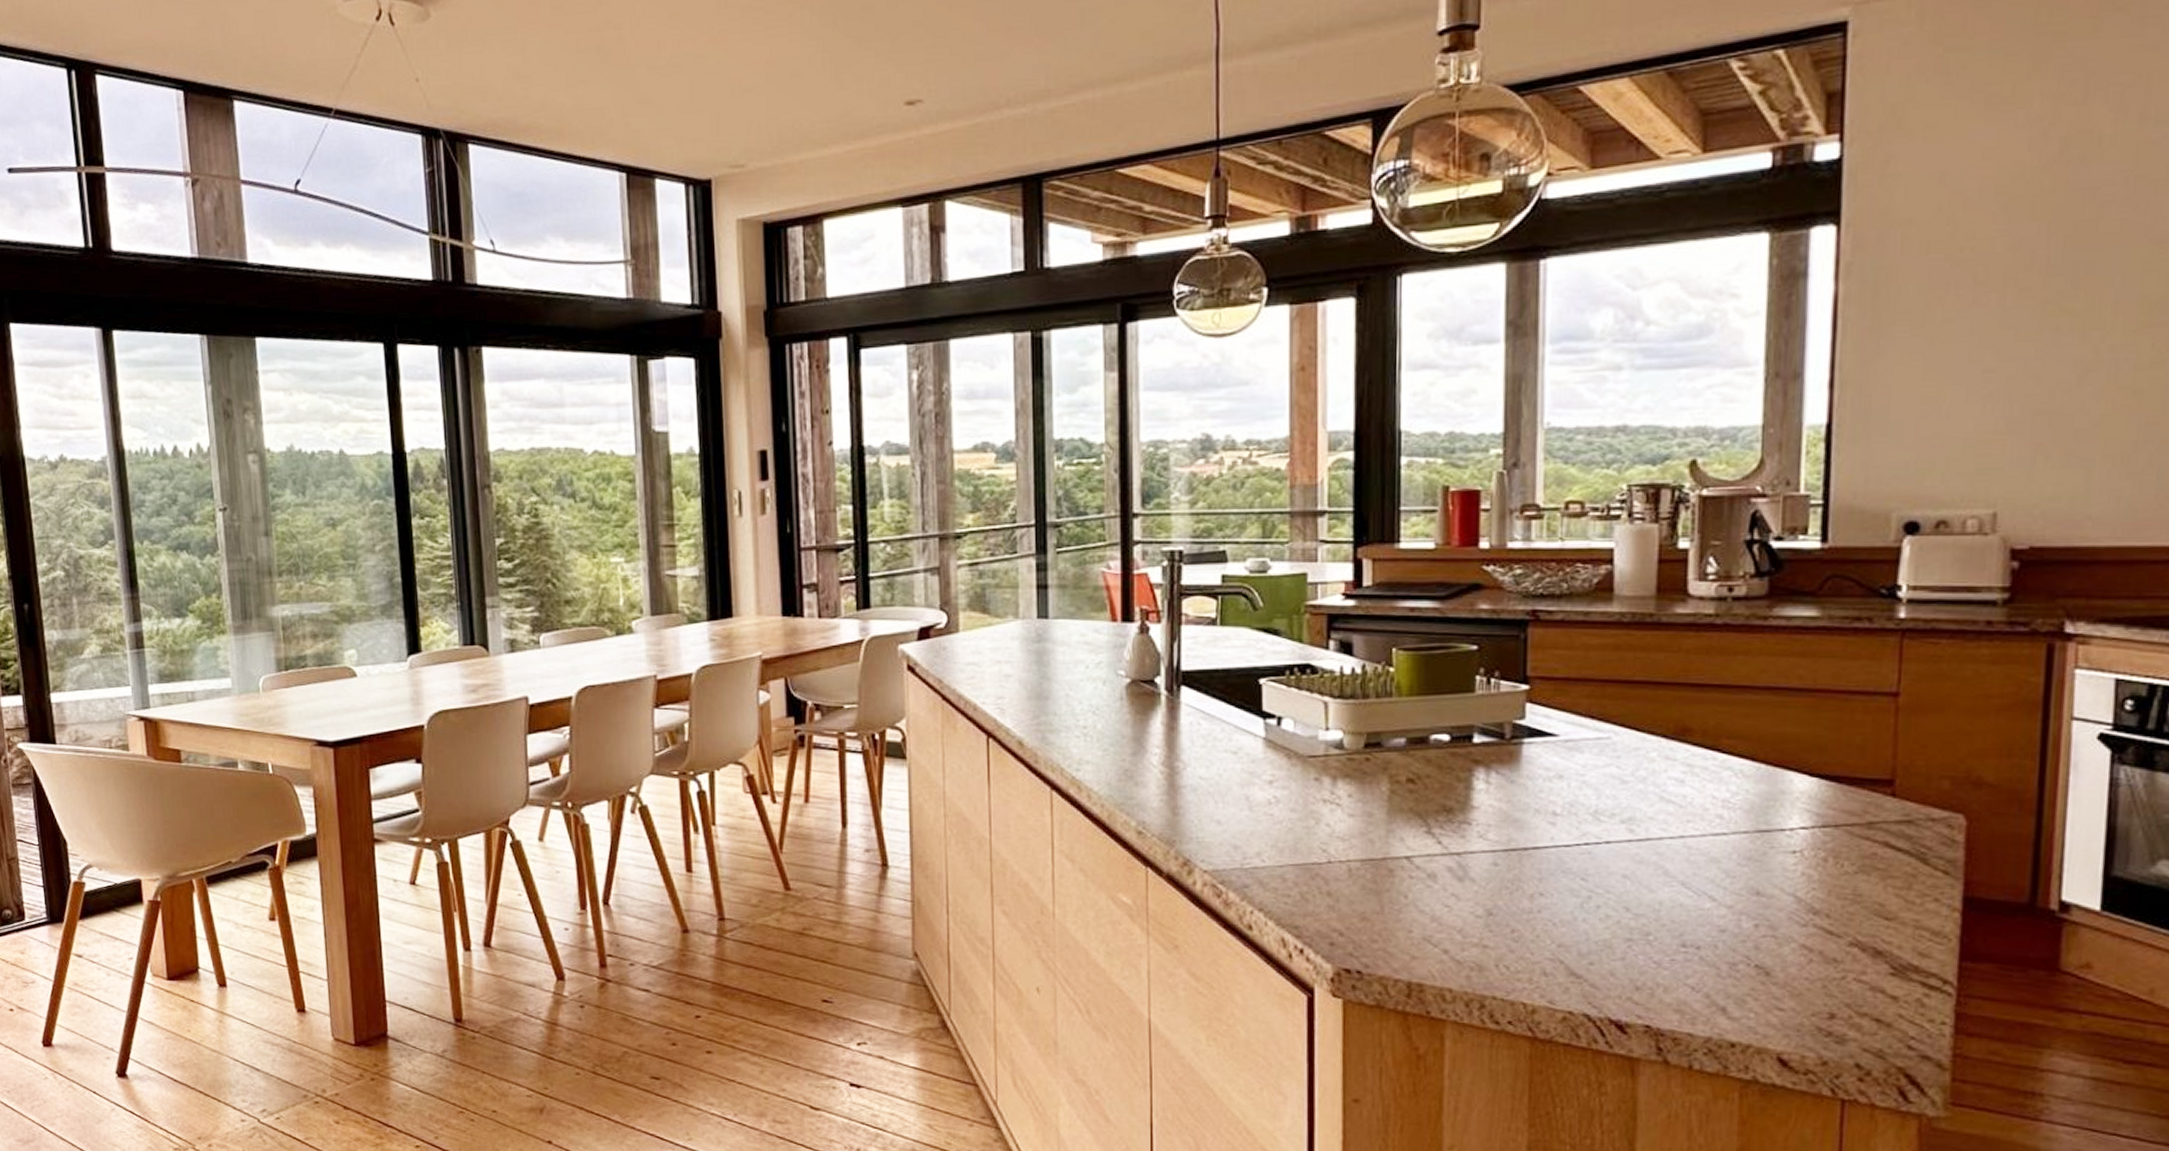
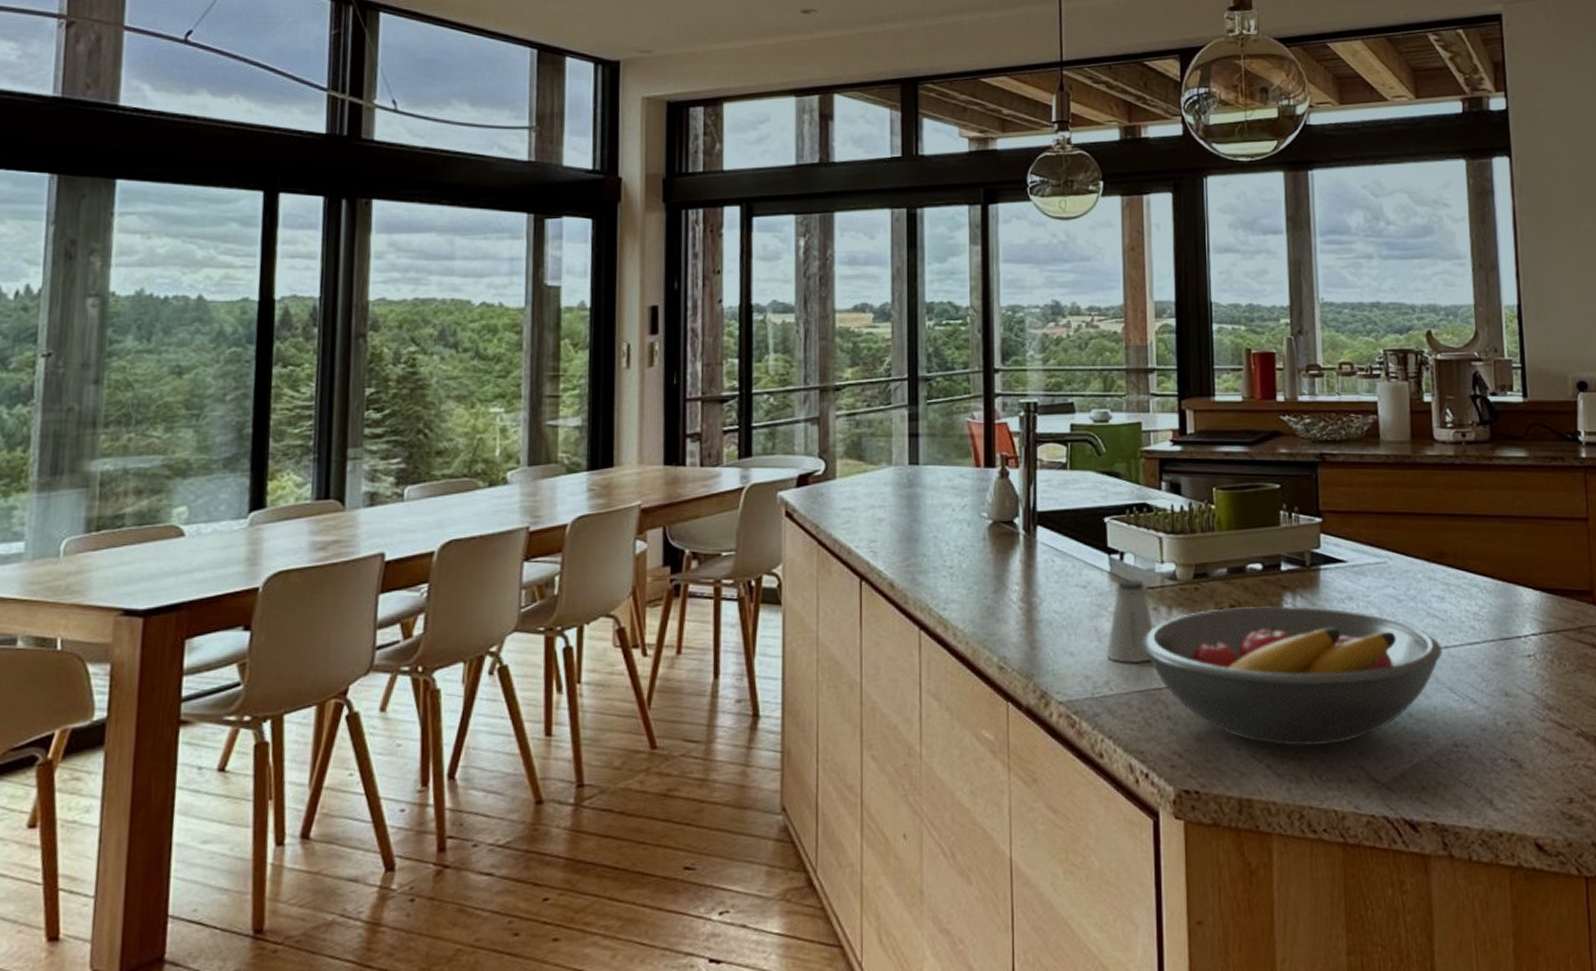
saltshaker: none [1258,746,1314,835] -> present [1106,579,1153,663]
fruit bowl: none [1299,782,1677,935] -> present [1141,606,1443,747]

